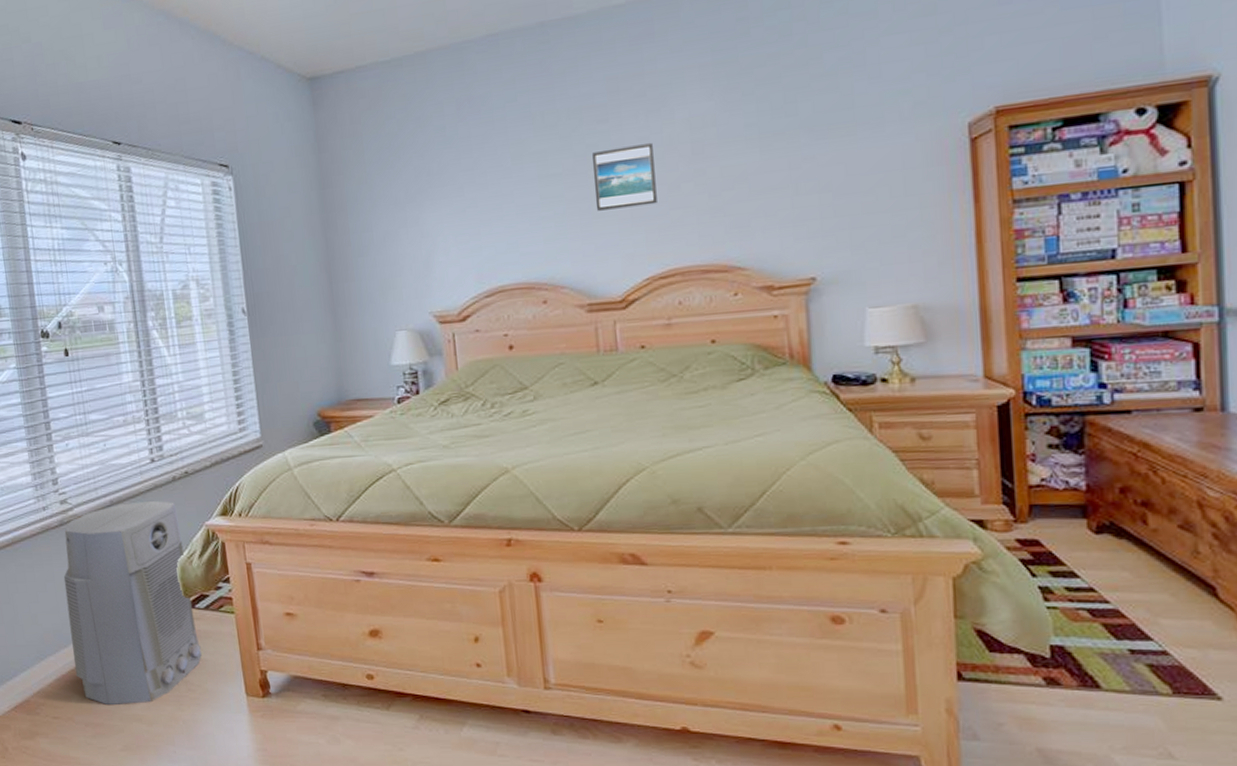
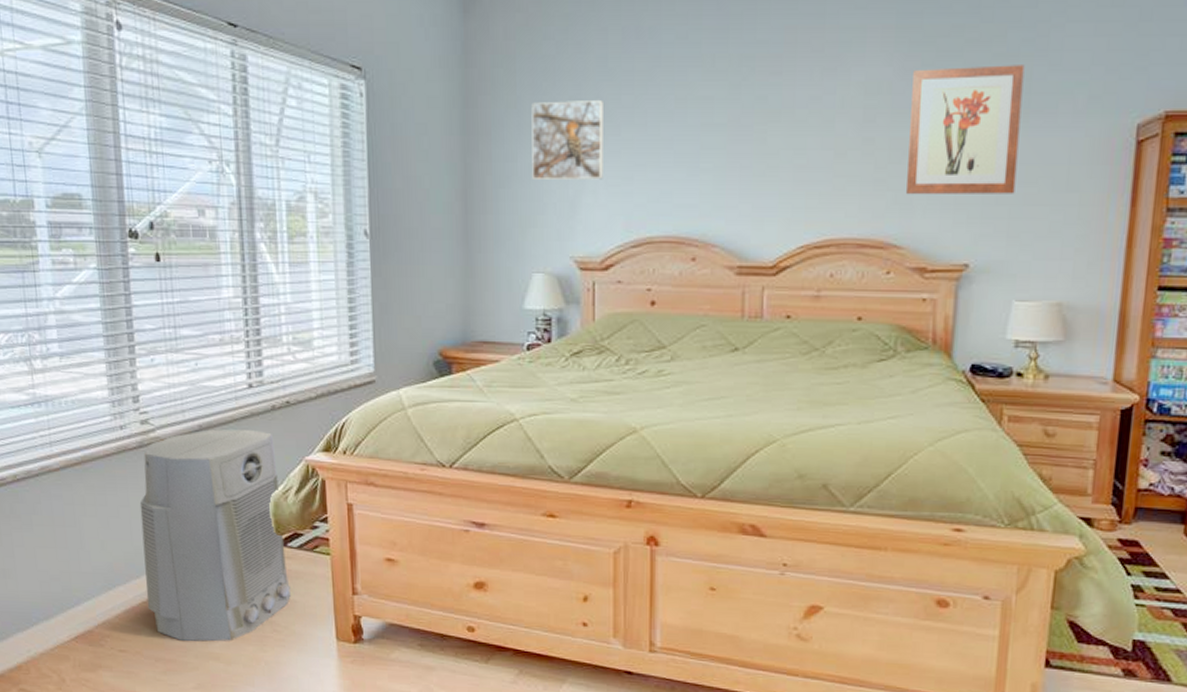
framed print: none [380,167,452,245] -> present [531,101,603,180]
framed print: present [592,142,657,211] -> none [758,102,824,169]
wall art: none [735,82,853,219] -> present [906,65,1025,195]

